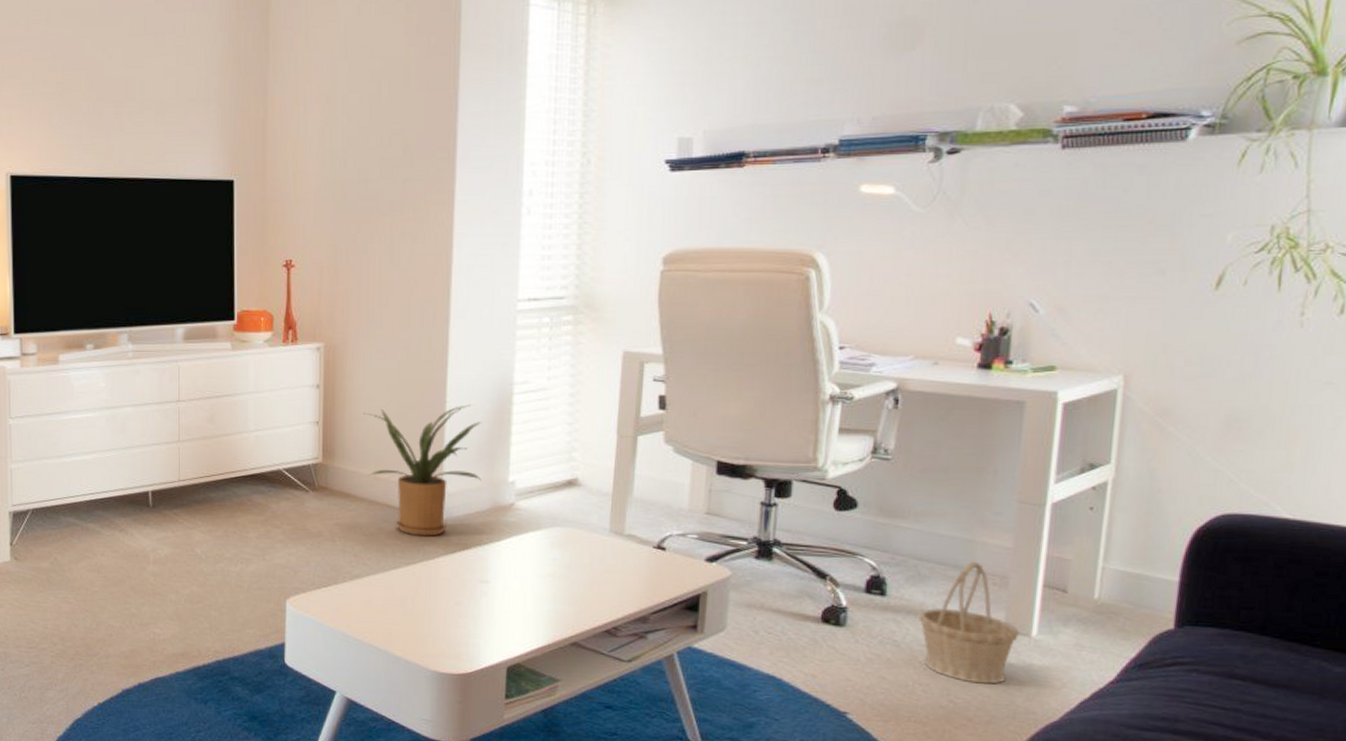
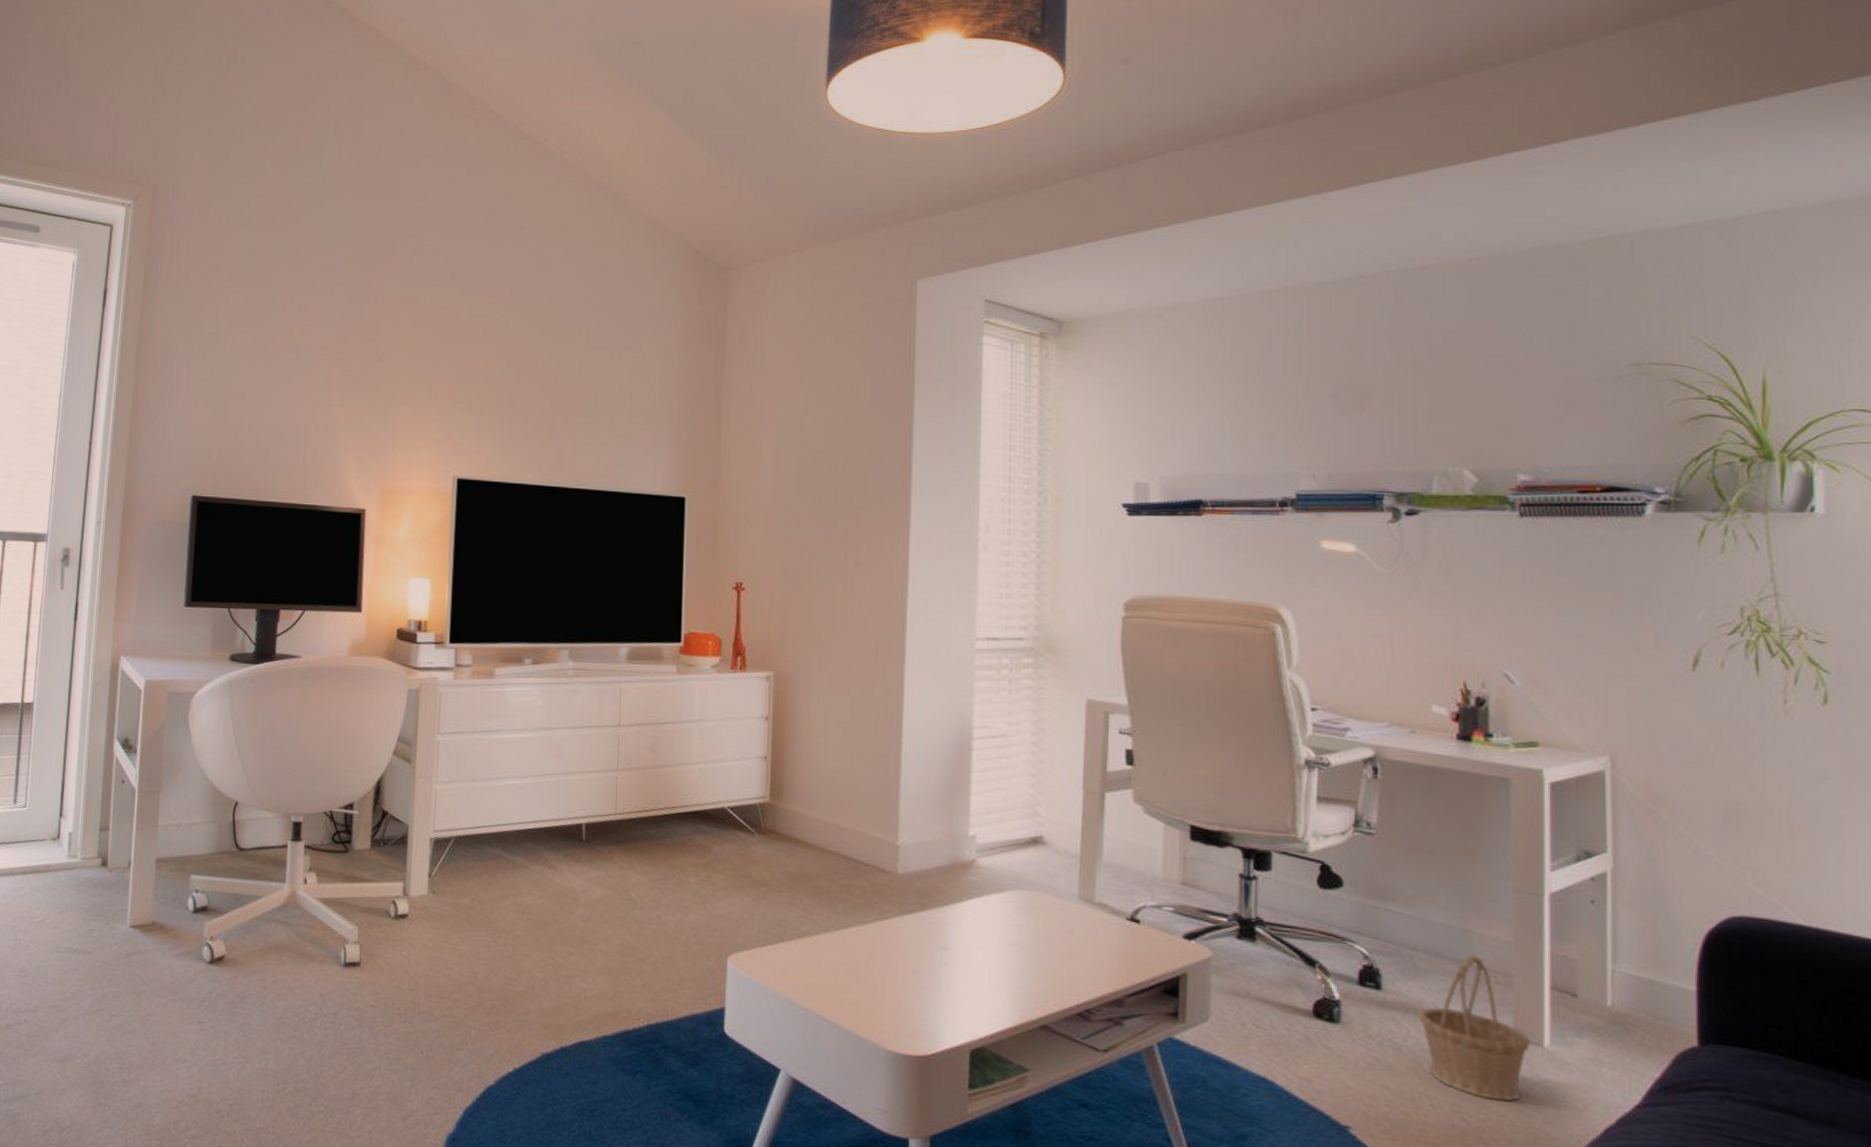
house plant: present [363,404,482,537] -> none [814,746,940,893]

